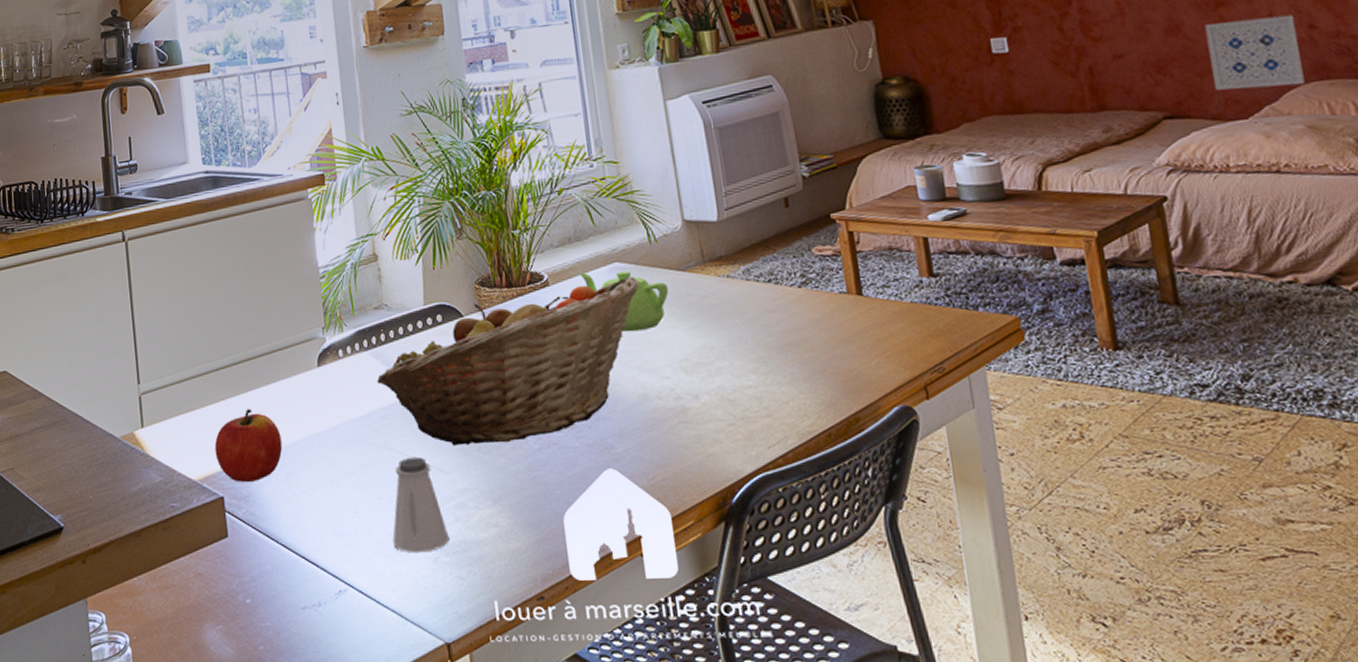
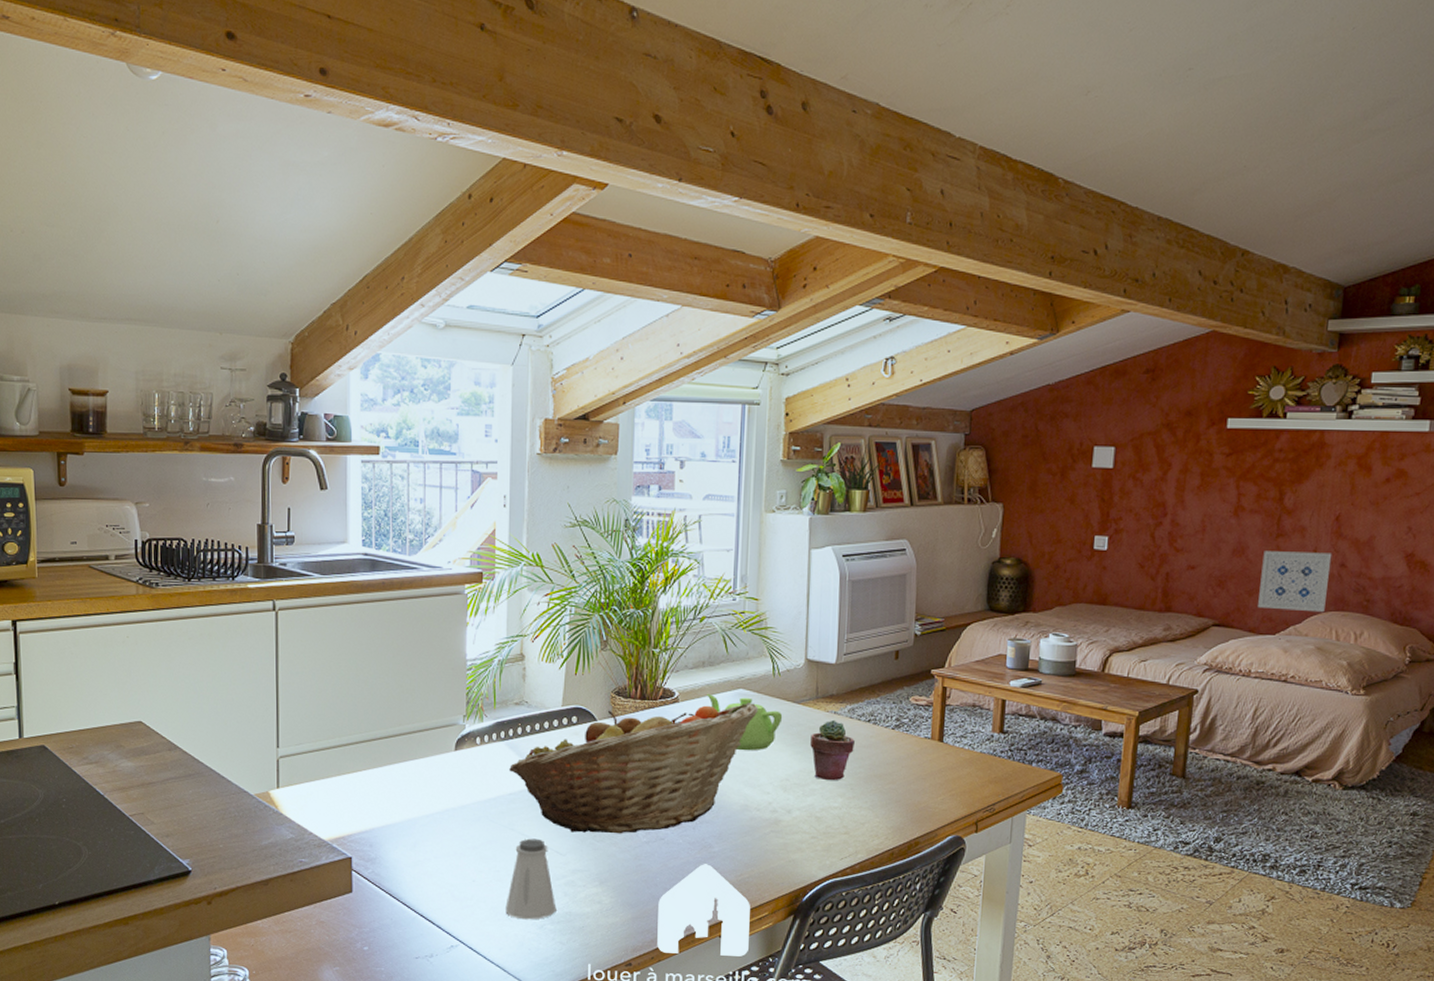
apple: present [214,409,283,482] -> none [347,782,413,846]
potted succulent: none [705,284,759,356] -> present [810,719,855,781]

